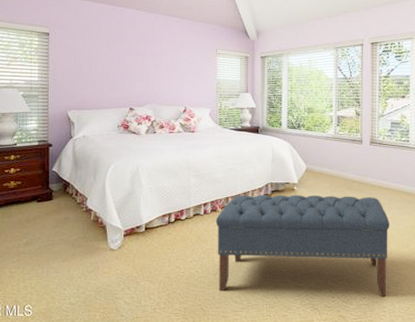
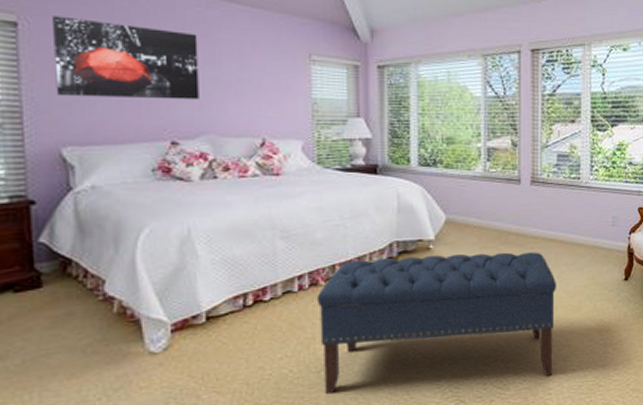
wall art: none [67,28,148,80] -> present [53,16,199,100]

